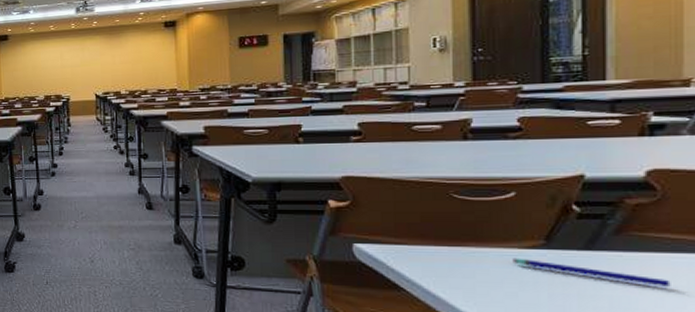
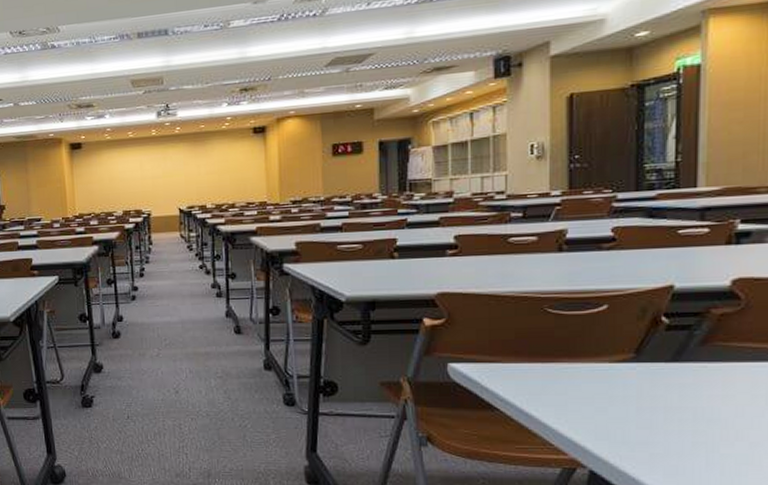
pen: present [512,258,671,288] -> none [603,372,751,397]

